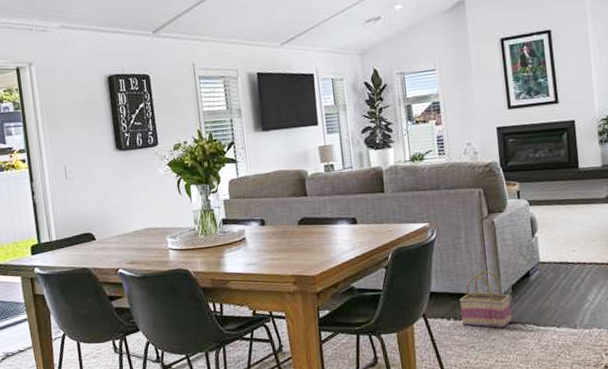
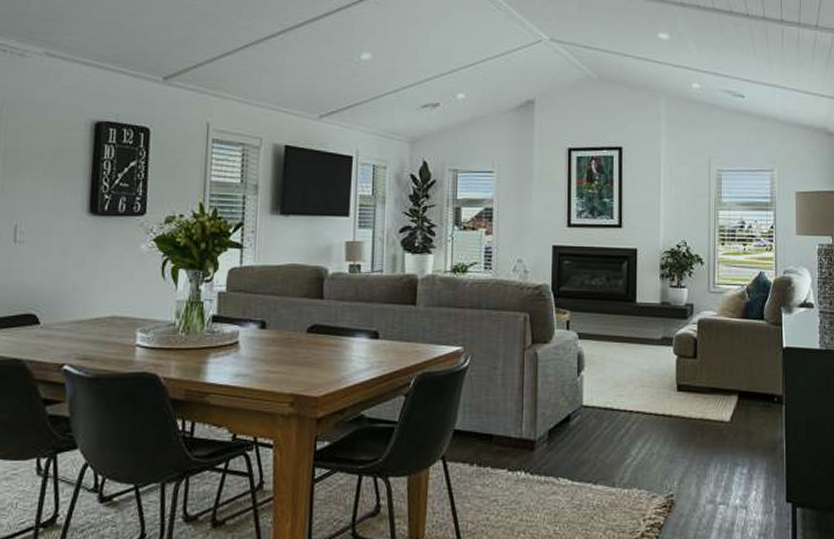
basket: present [459,270,512,329] -> none [486,410,546,481]

